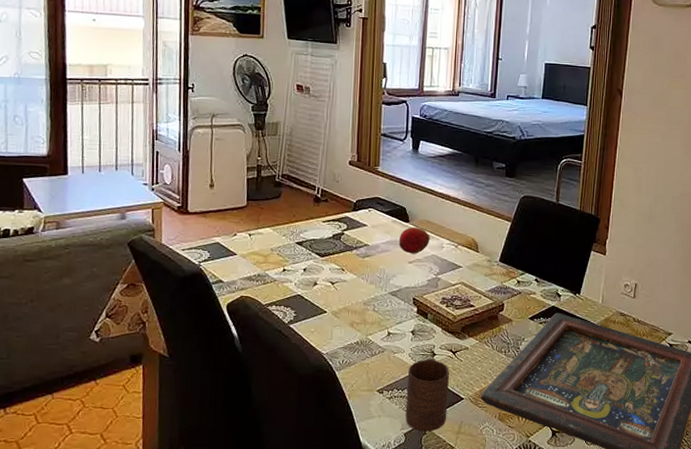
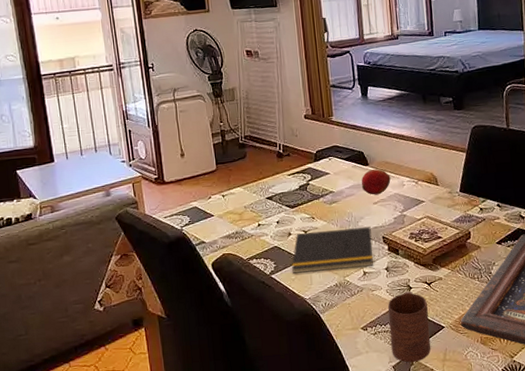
notepad: none [313,284,402,328] -> present [292,227,373,274]

